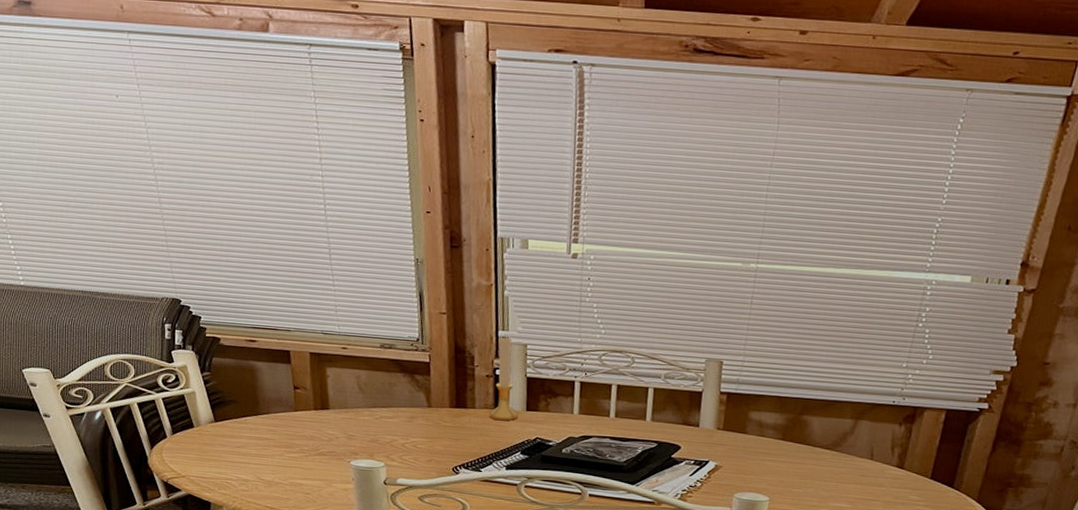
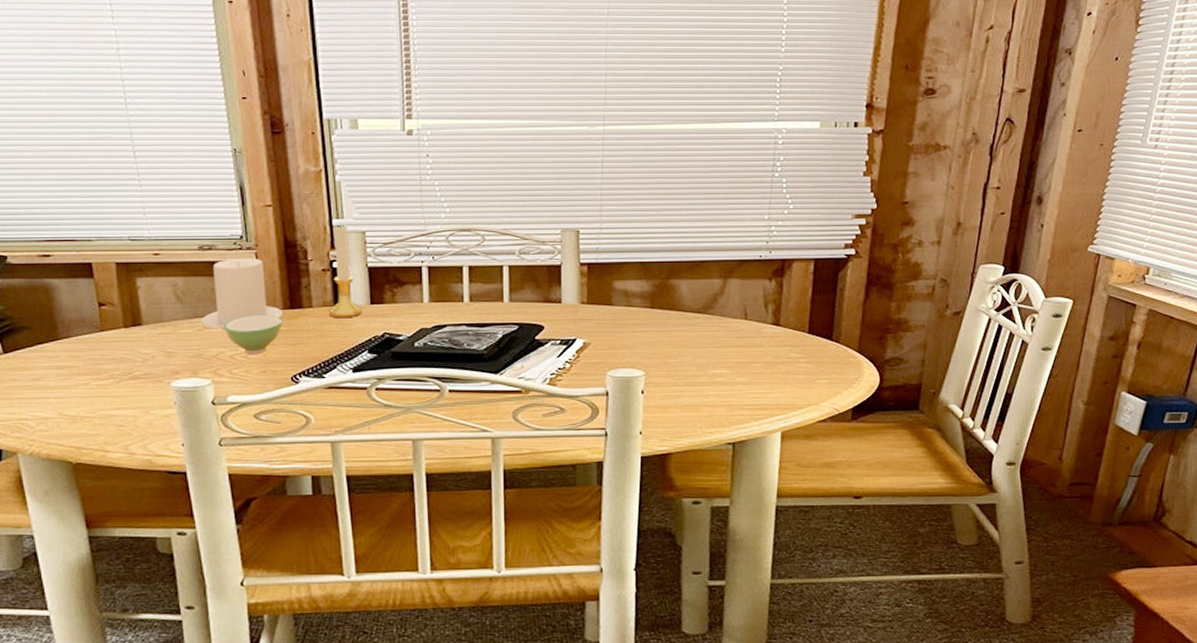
candle: none [379,358,449,422] -> present [201,257,283,331]
bowl: none [398,409,449,445] -> present [223,314,283,355]

